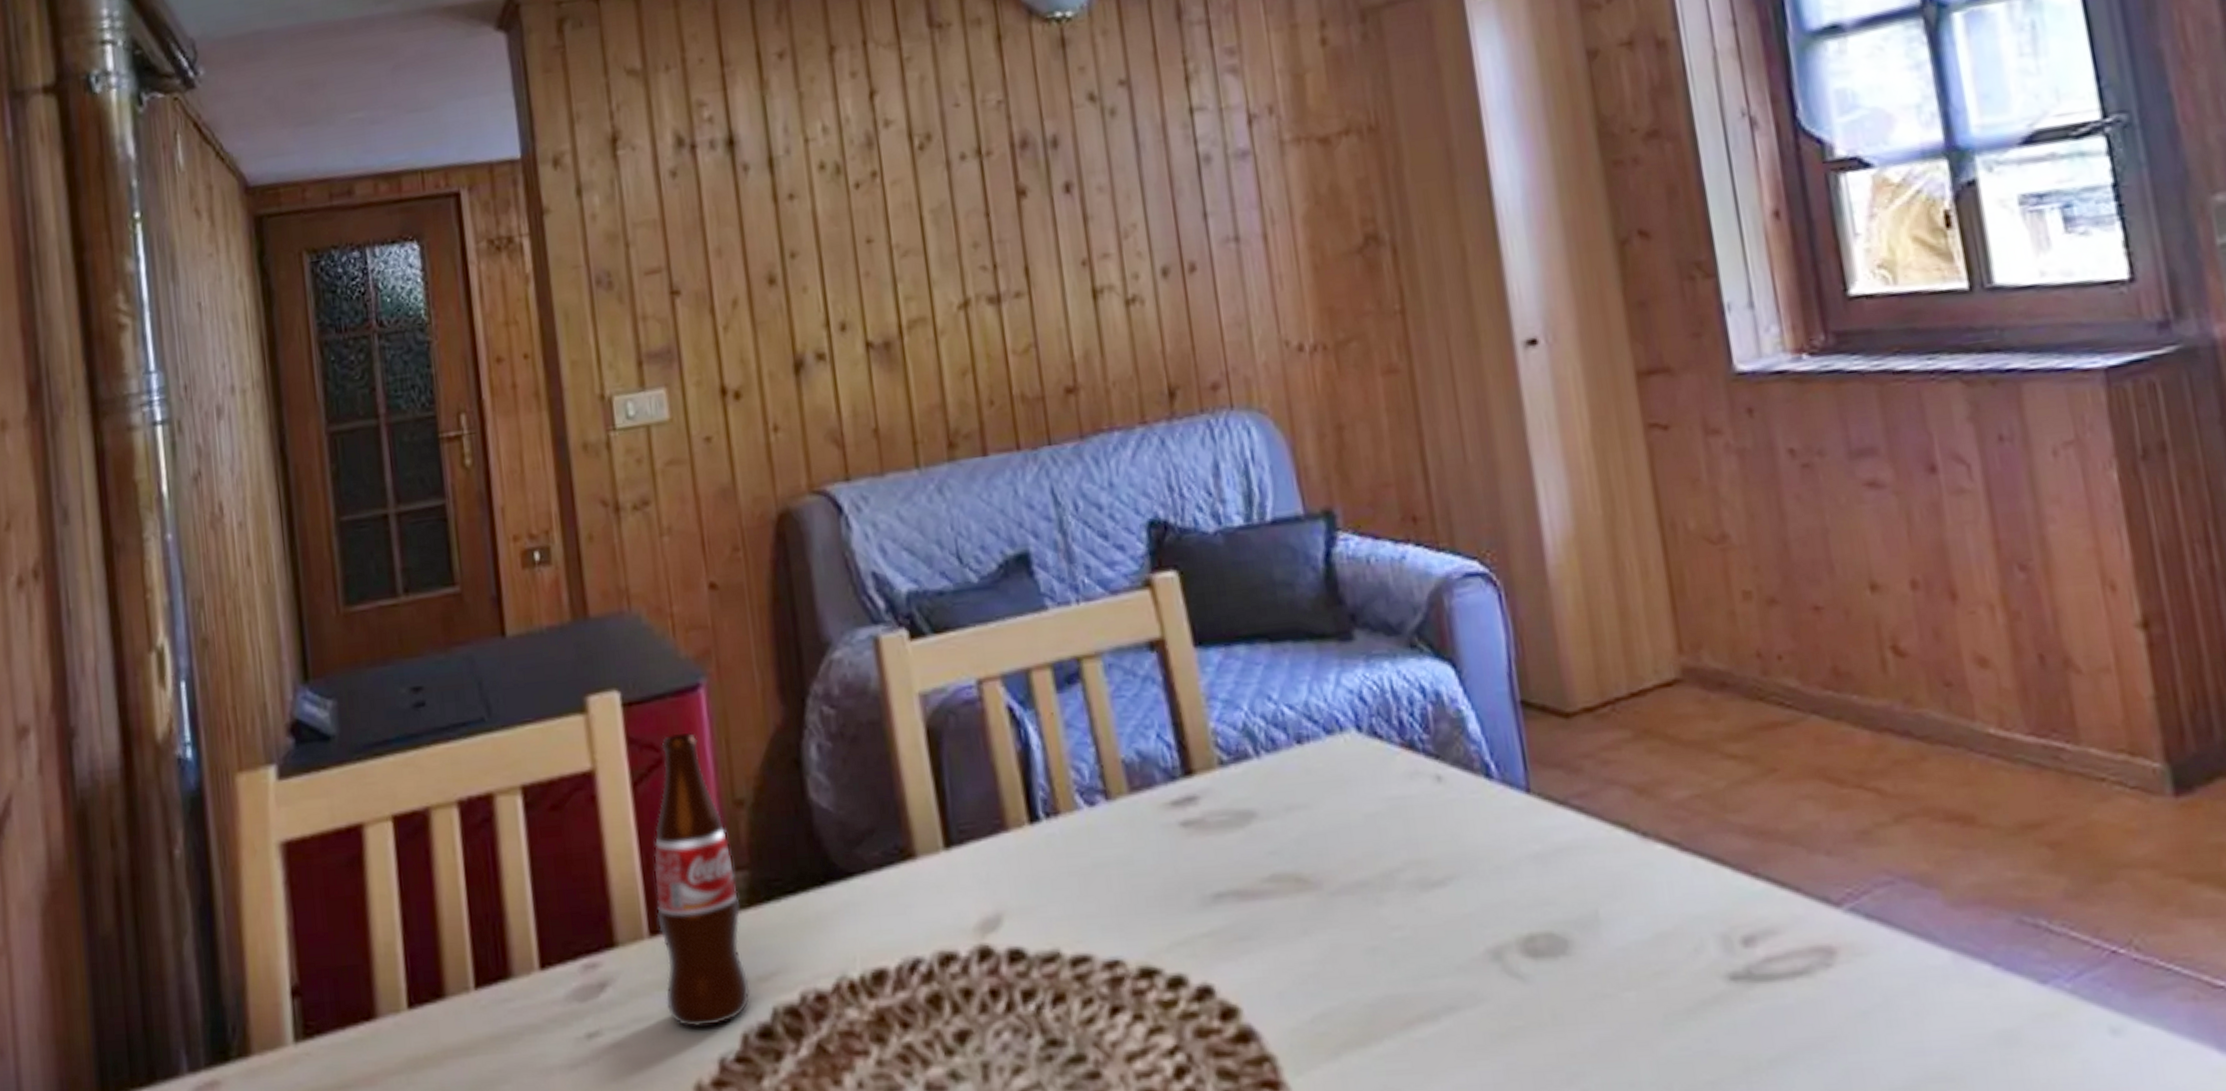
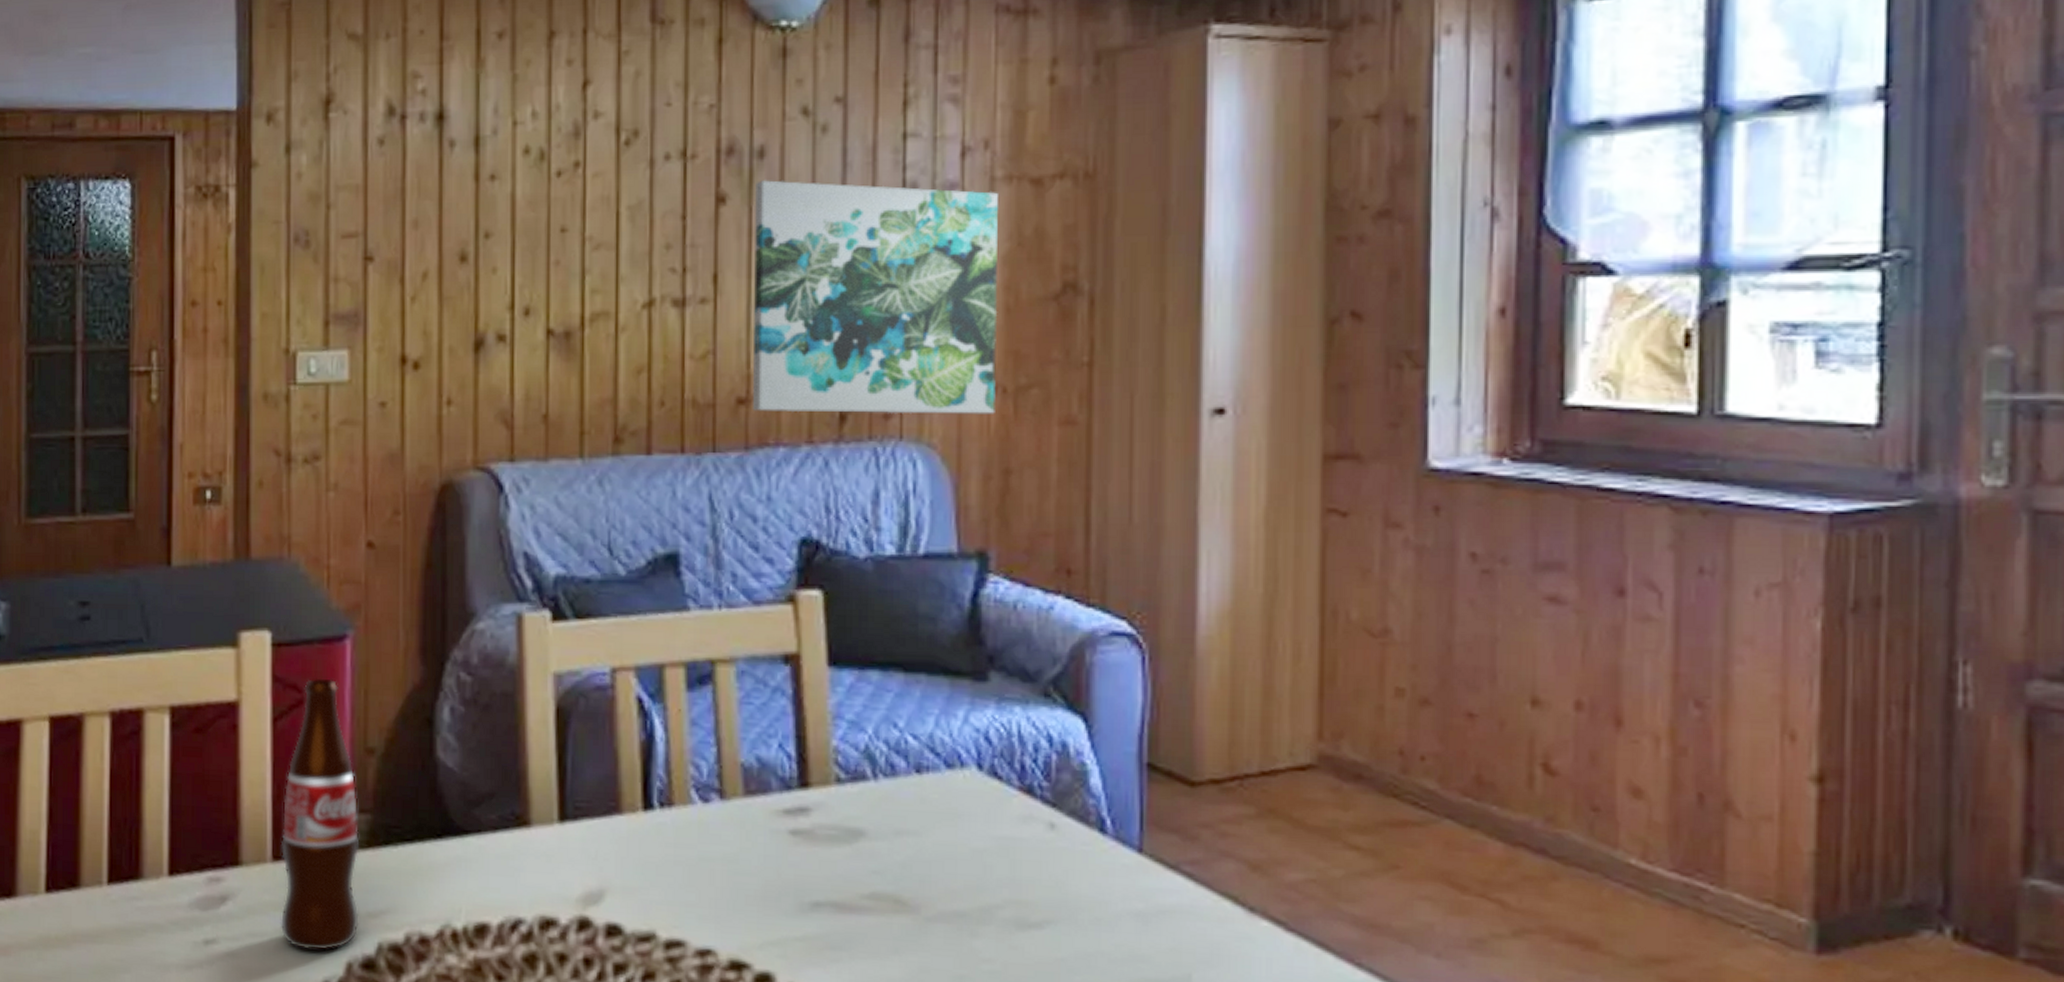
wall art: none [1053,155,1319,399] -> present [753,180,998,414]

